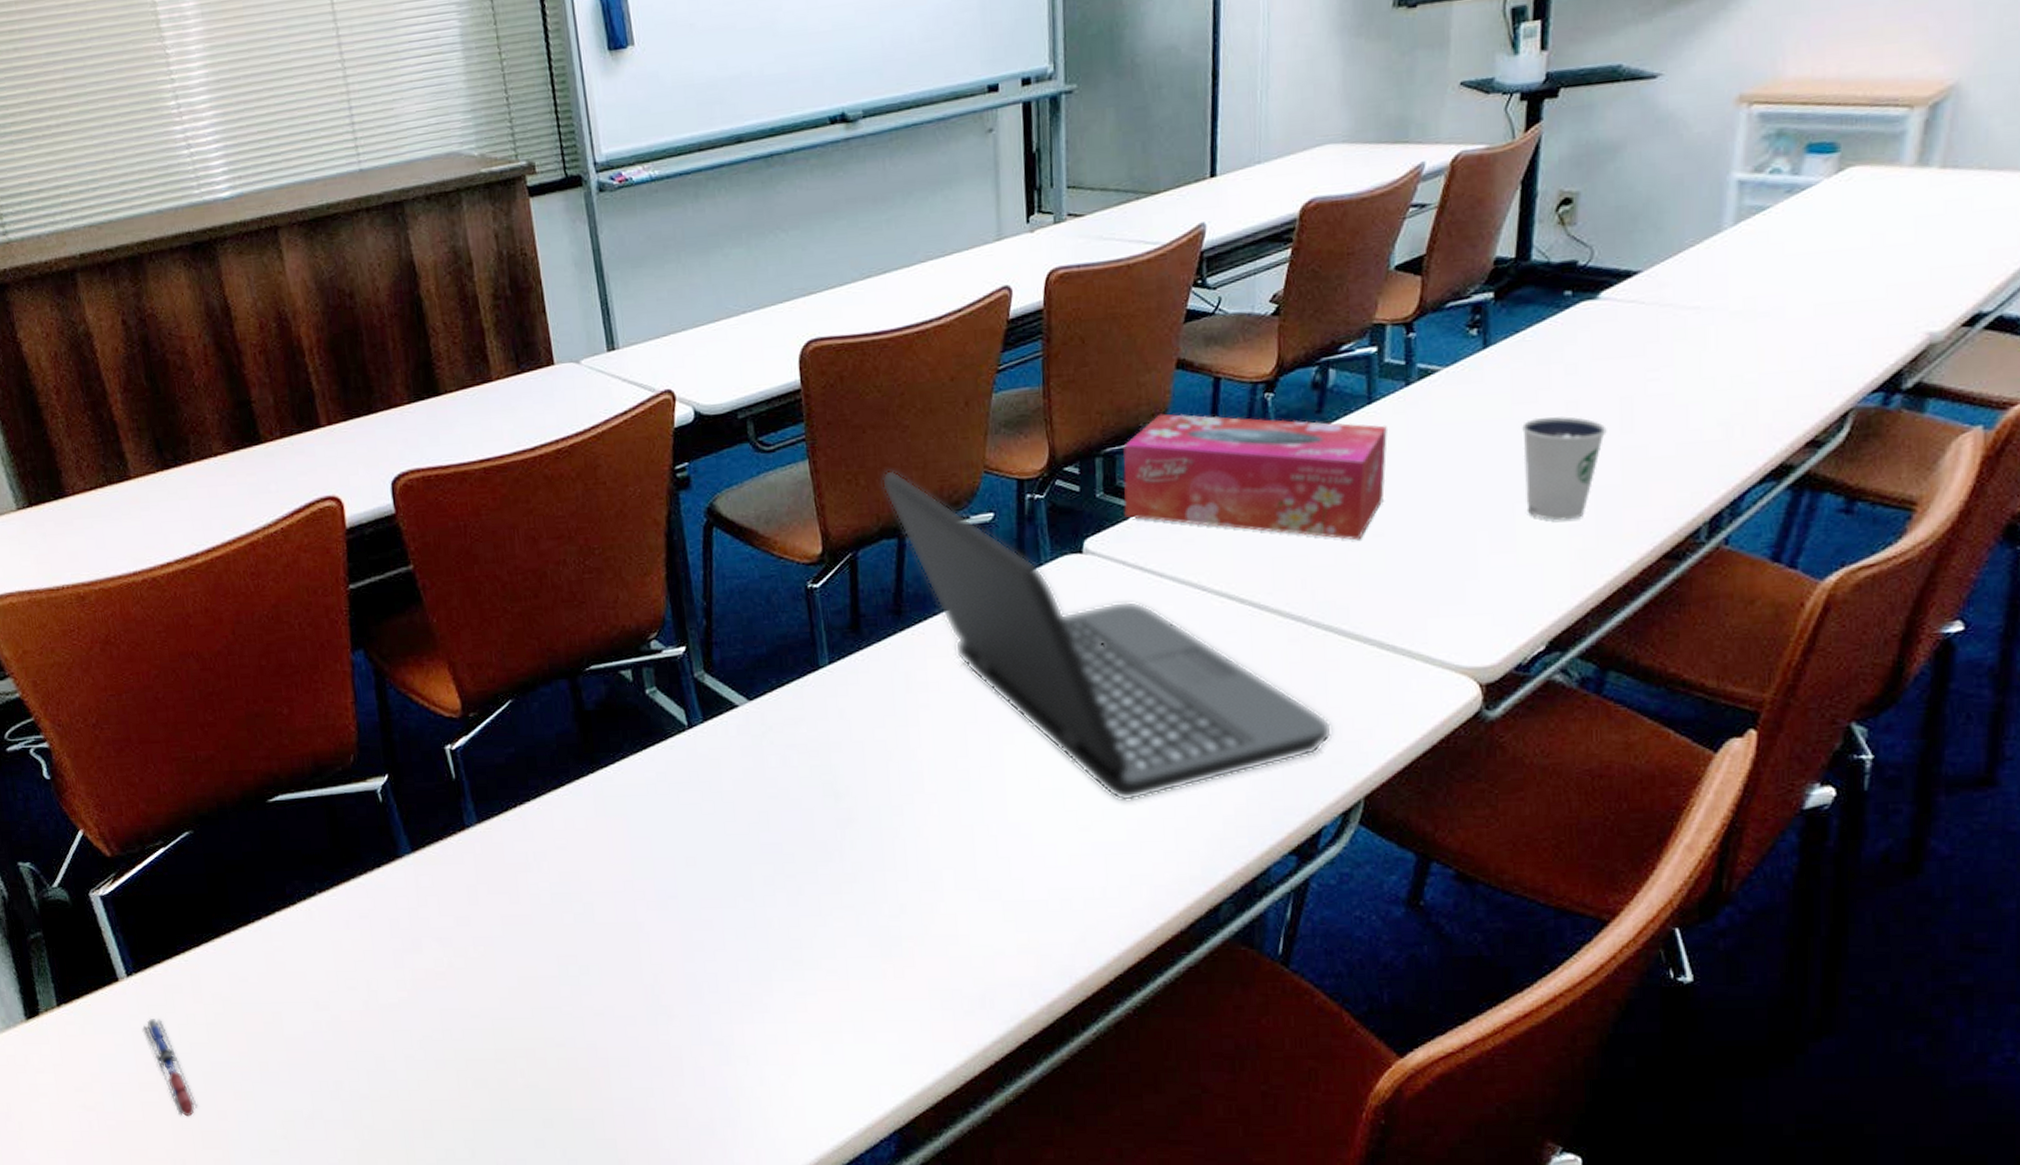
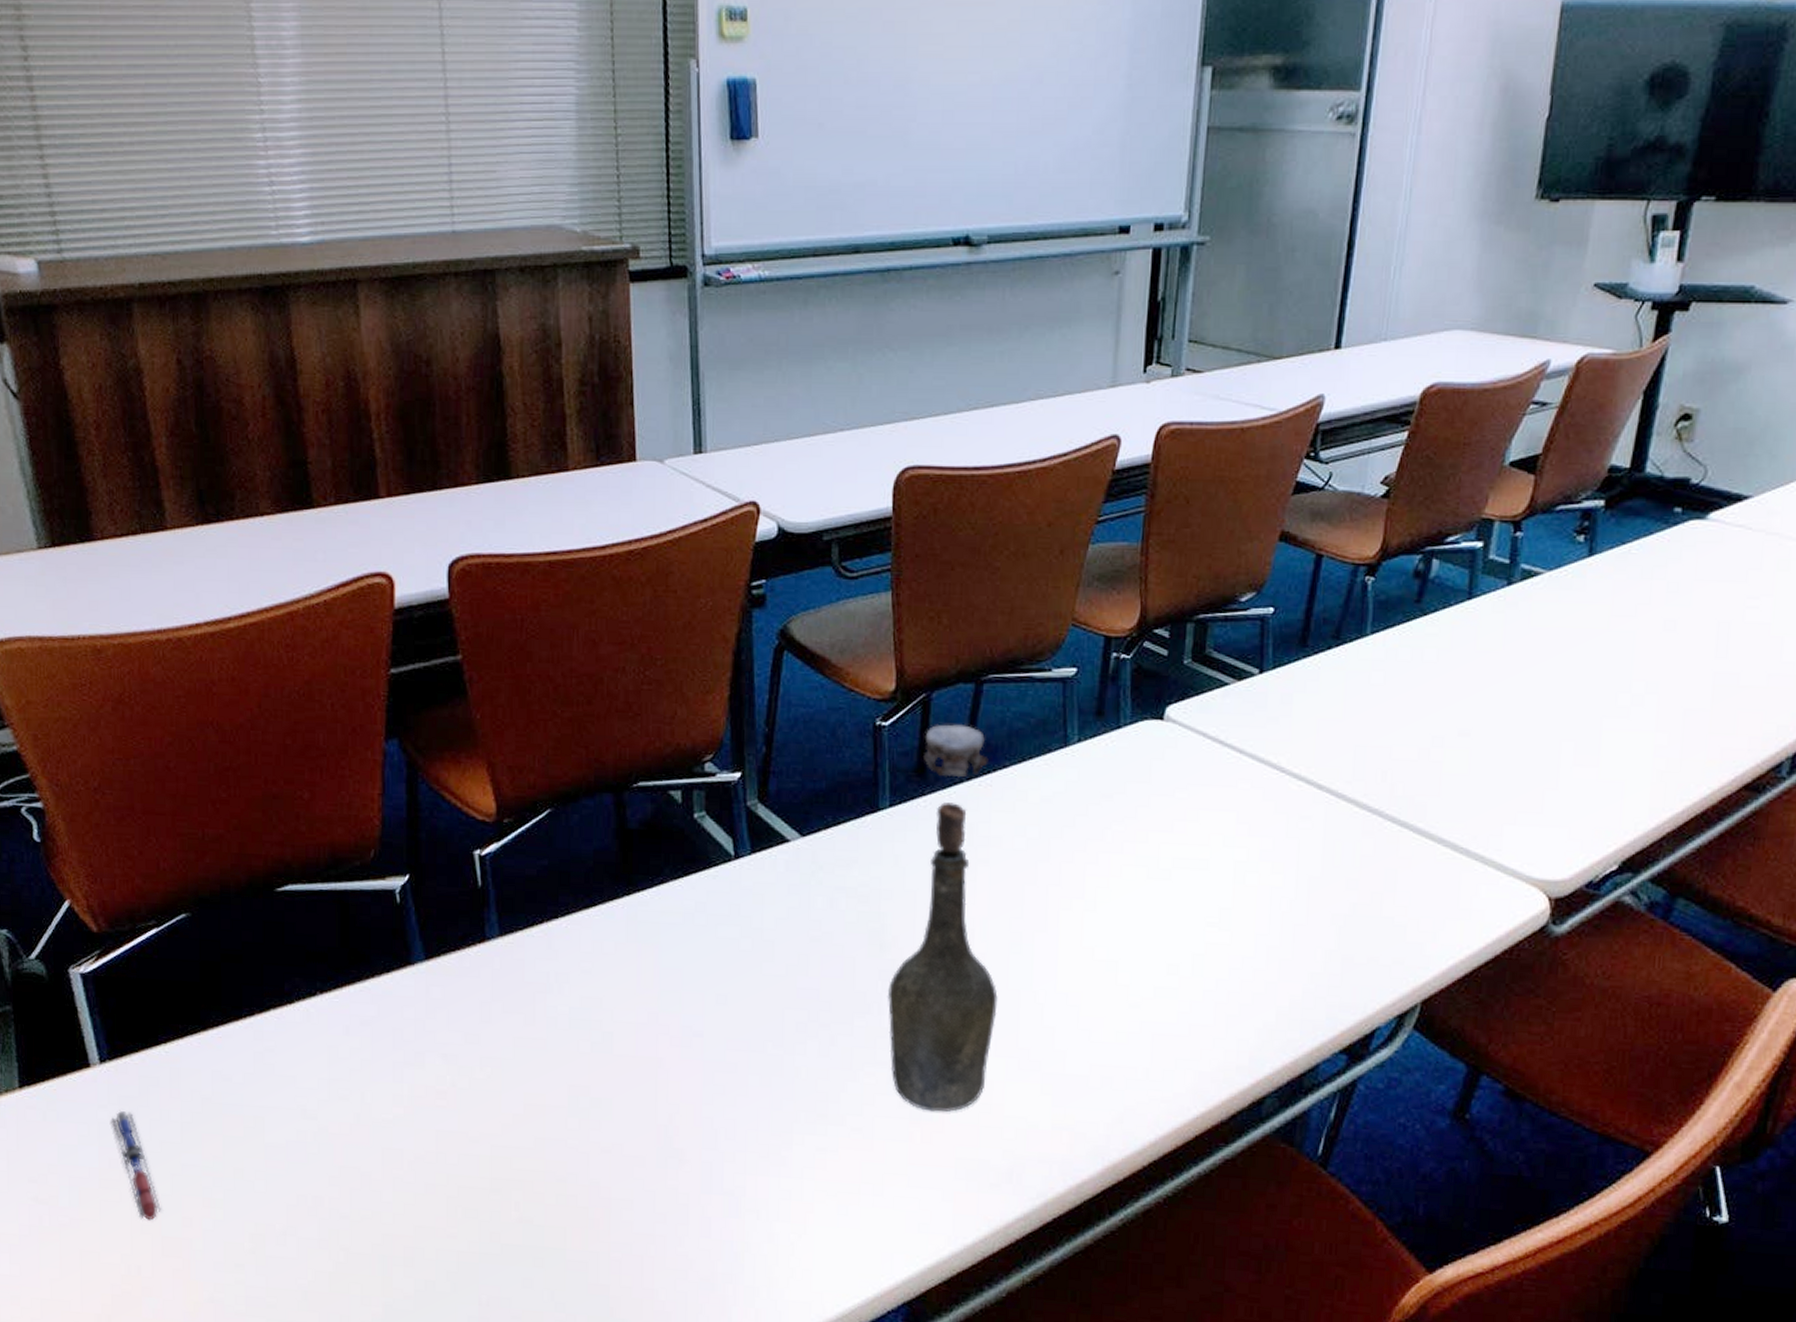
bottle: none [846,578,953,948] -> present [887,724,998,1112]
laptop: present [881,469,1333,802] -> none [964,611,1397,982]
tissue box: present [1123,413,1389,540] -> none [1210,585,1486,738]
dixie cup: present [1522,416,1607,521] -> none [1614,632,1702,741]

